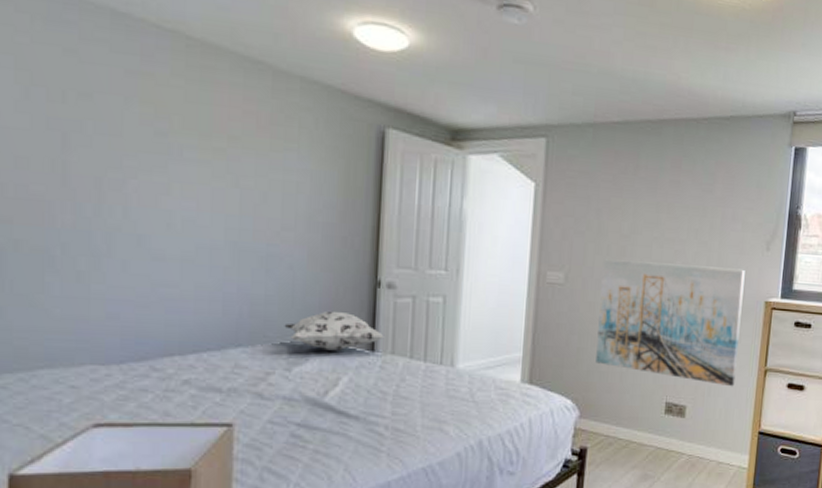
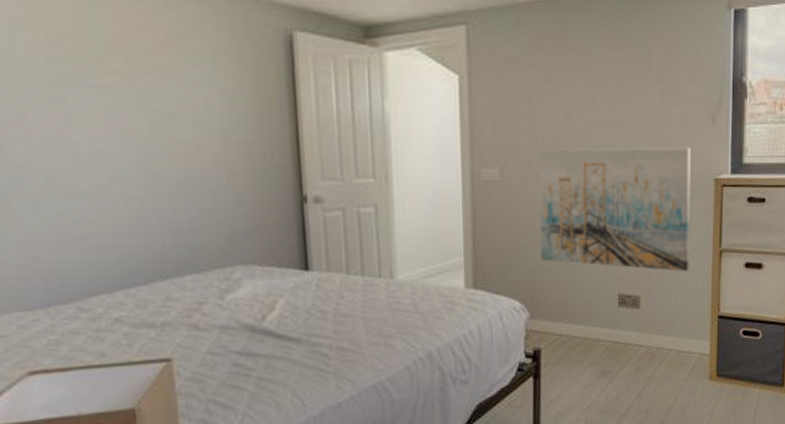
decorative pillow: present [284,310,384,351] -> none [211,231,317,274]

